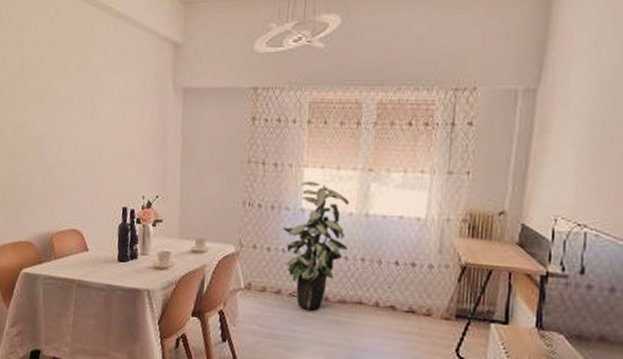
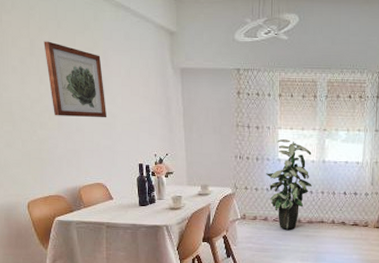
wall art: none [34,60,93,150] -> present [44,41,107,118]

